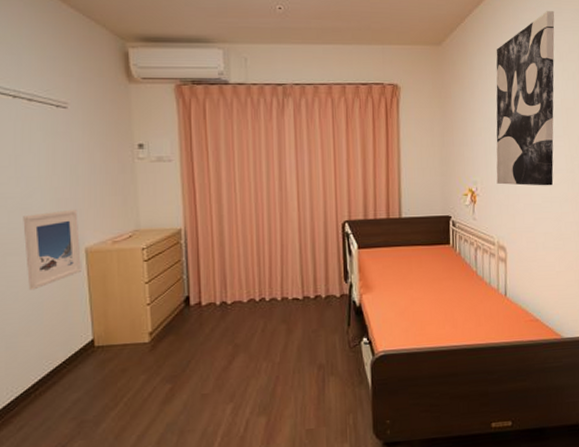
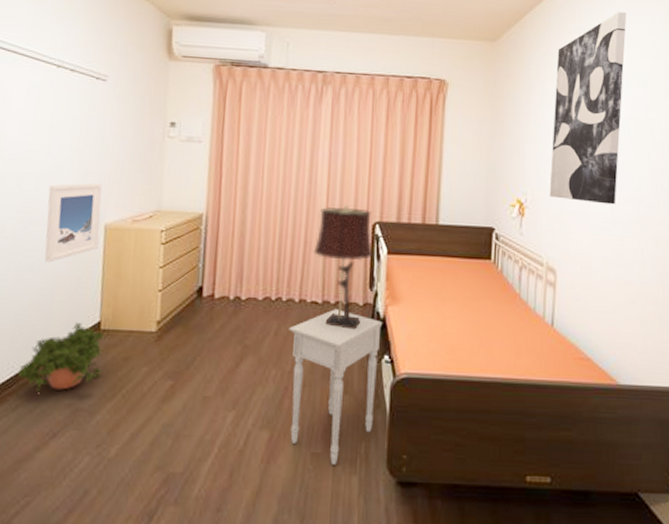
potted plant: none [17,342,102,411] -> present [17,322,105,392]
nightstand: none [274,302,360,437] -> present [289,309,383,465]
table lamp: none [290,207,345,319] -> present [313,204,374,330]

